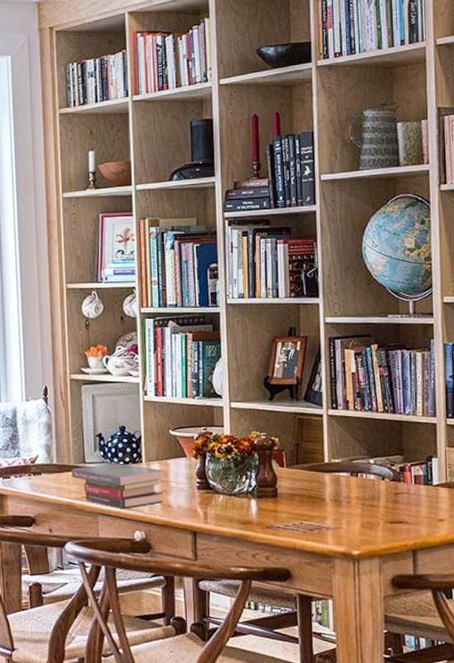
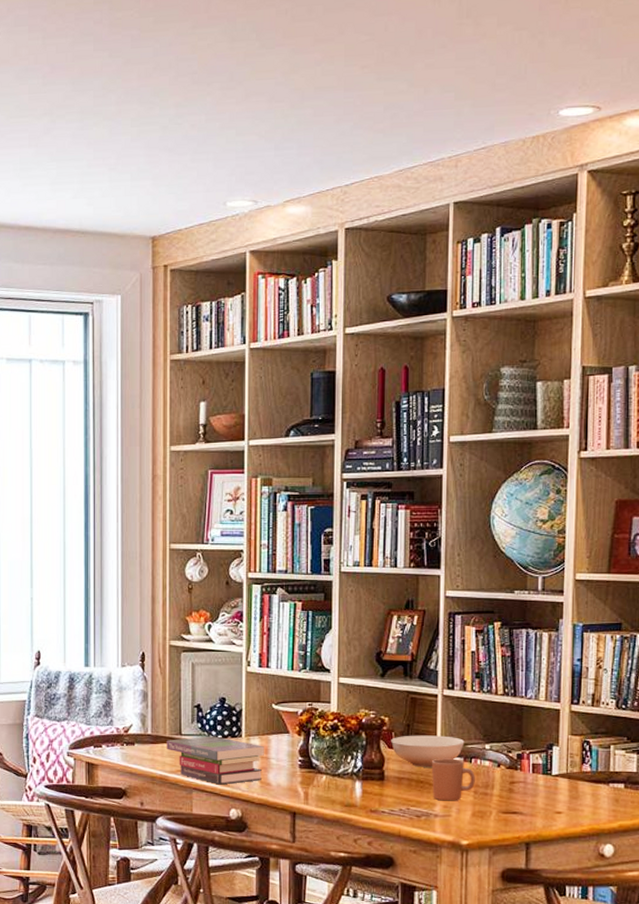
bowl: none [282,453,350,484] -> present [391,735,465,767]
mug: none [320,474,362,514] -> present [431,758,475,801]

